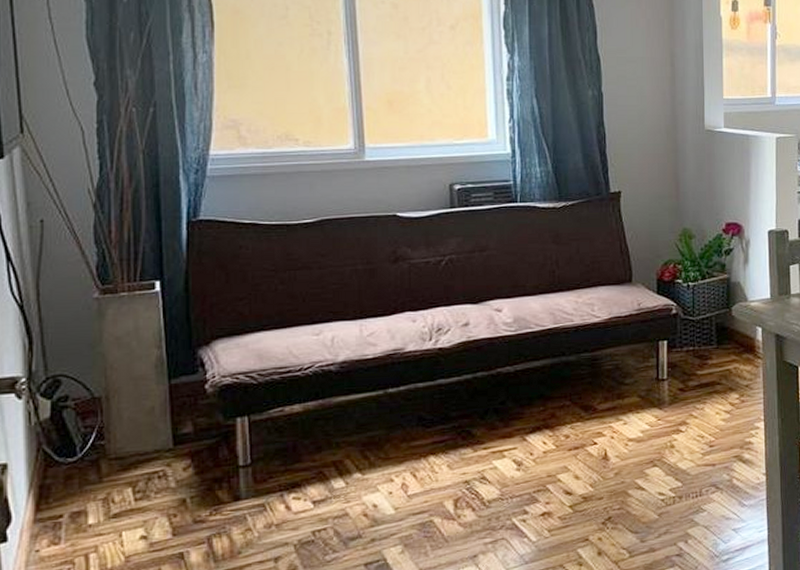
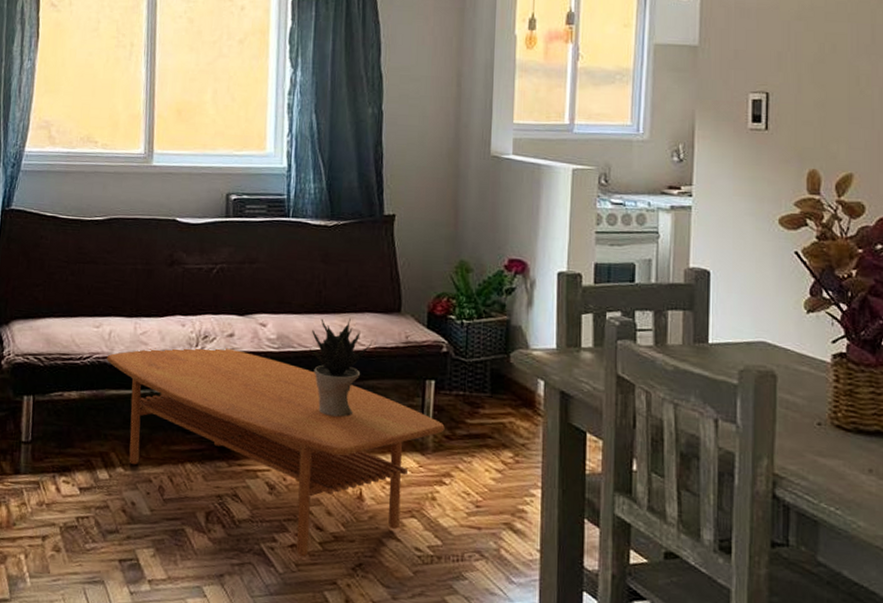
coffee table: none [331,337,678,524] -> present [107,348,445,558]
potted plant: none [547,293,608,388] -> present [310,318,373,417]

